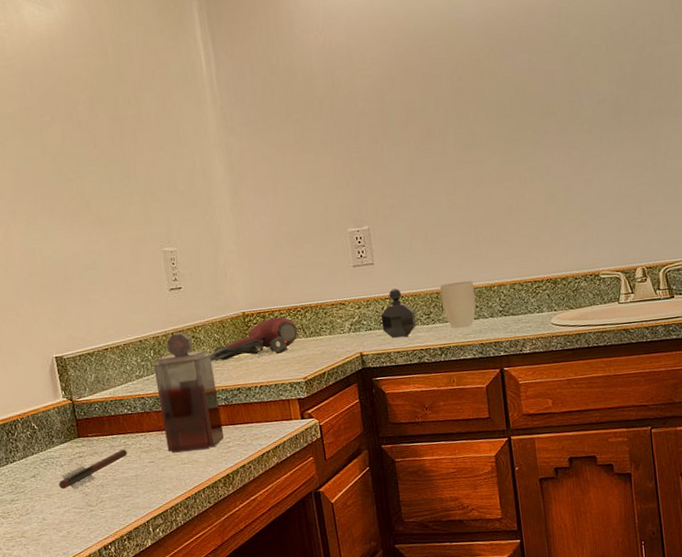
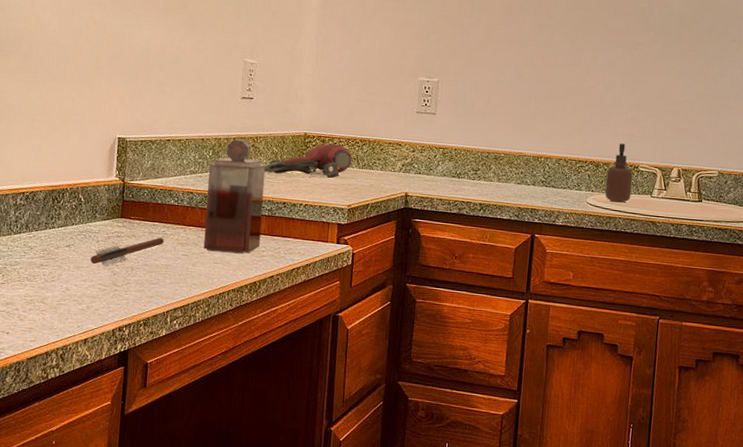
perfume bottle: present [380,288,417,339] -> none [430,140,465,188]
mug: present [439,281,477,329] -> none [490,146,524,190]
soap dispenser: none [567,253,598,317] -> present [605,143,633,203]

